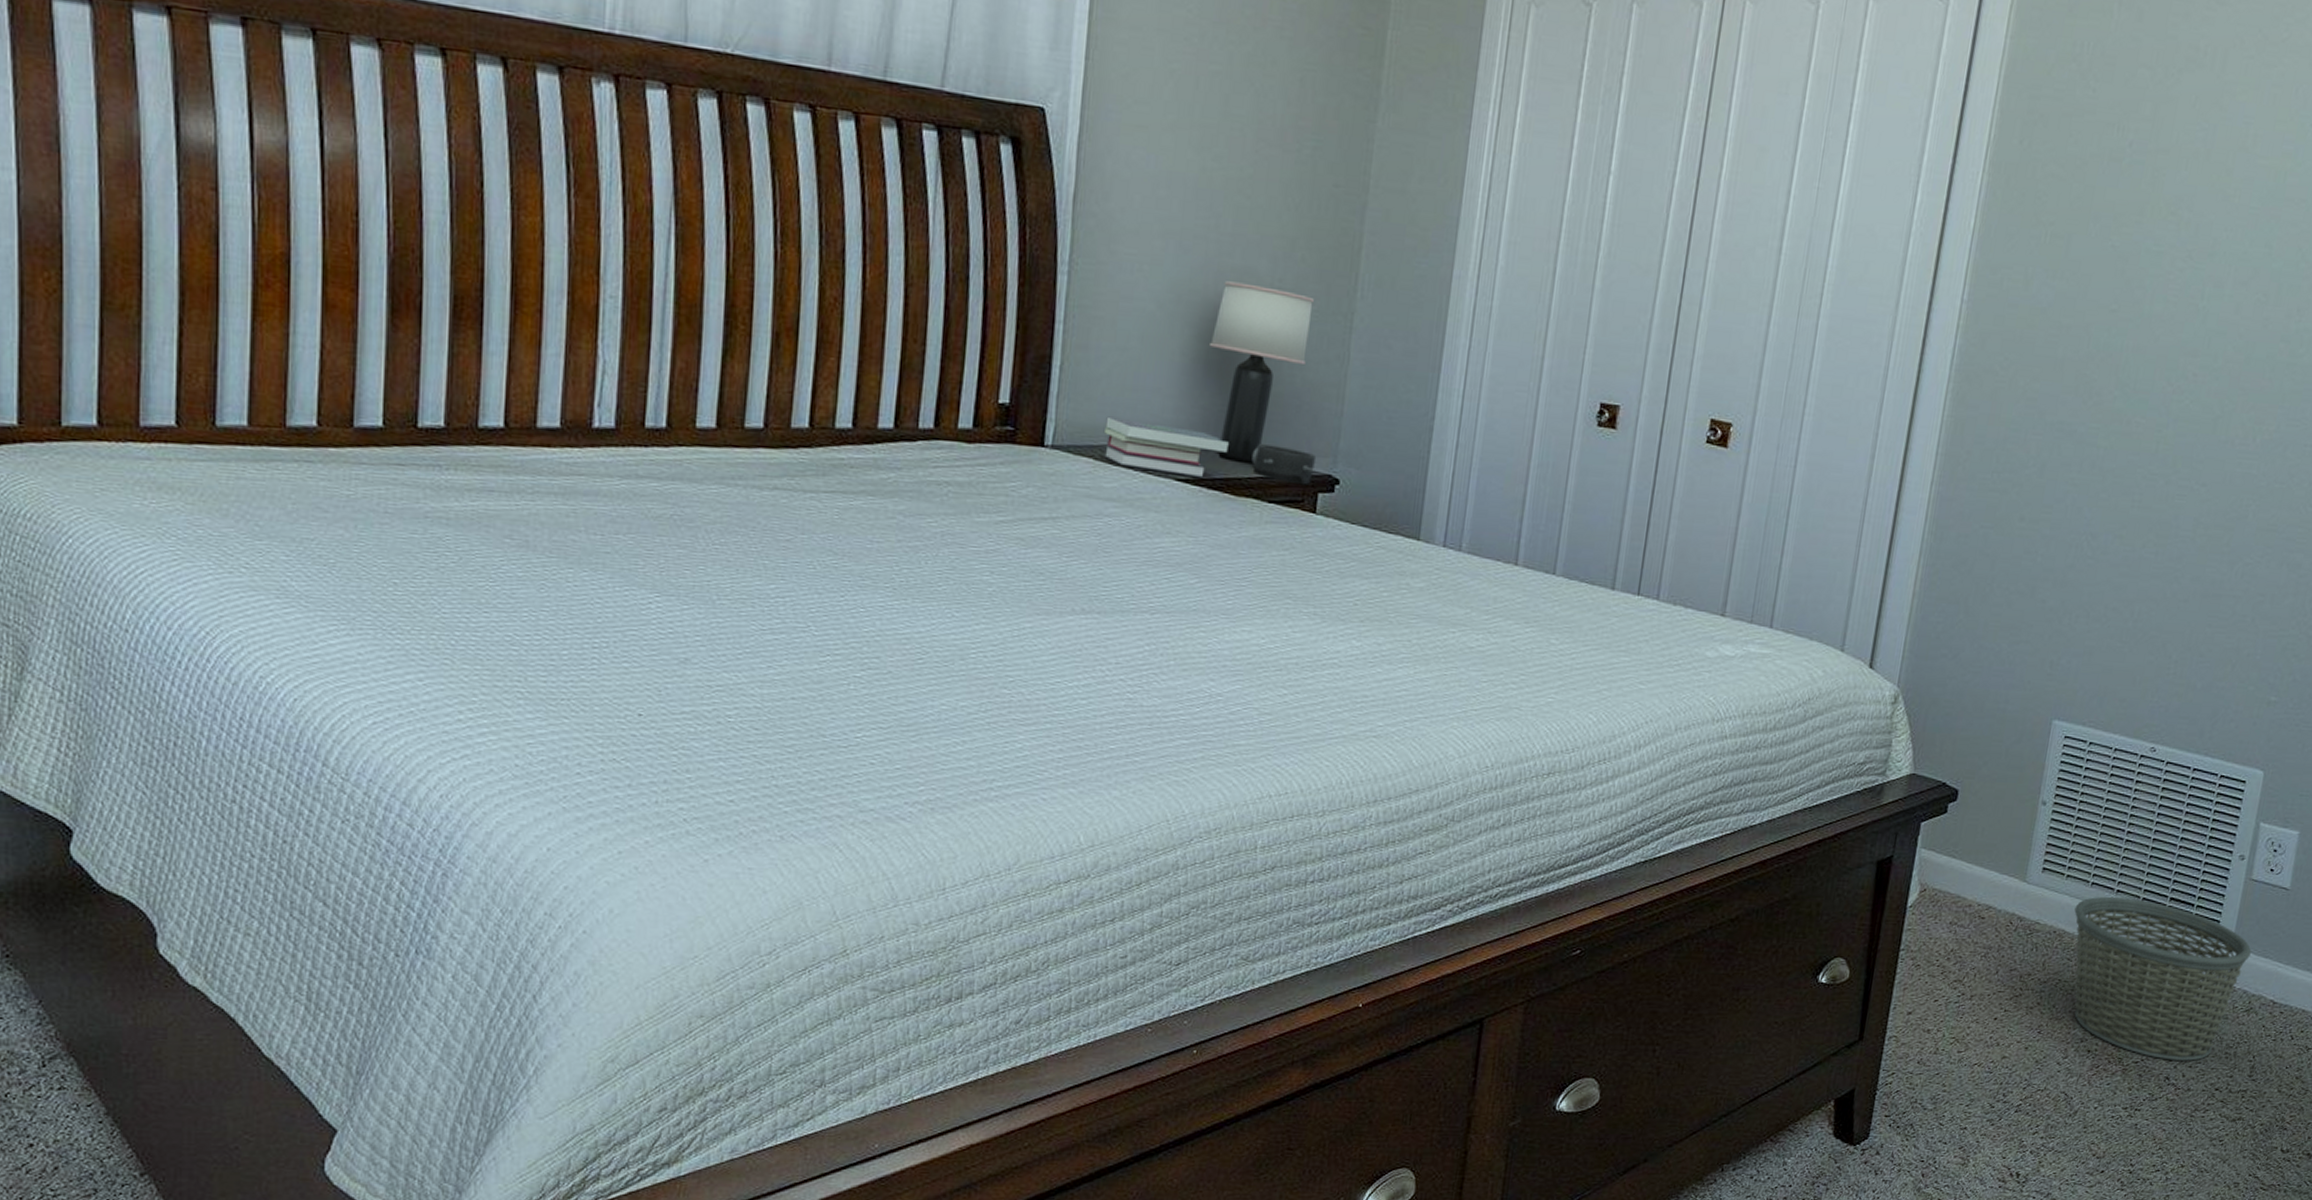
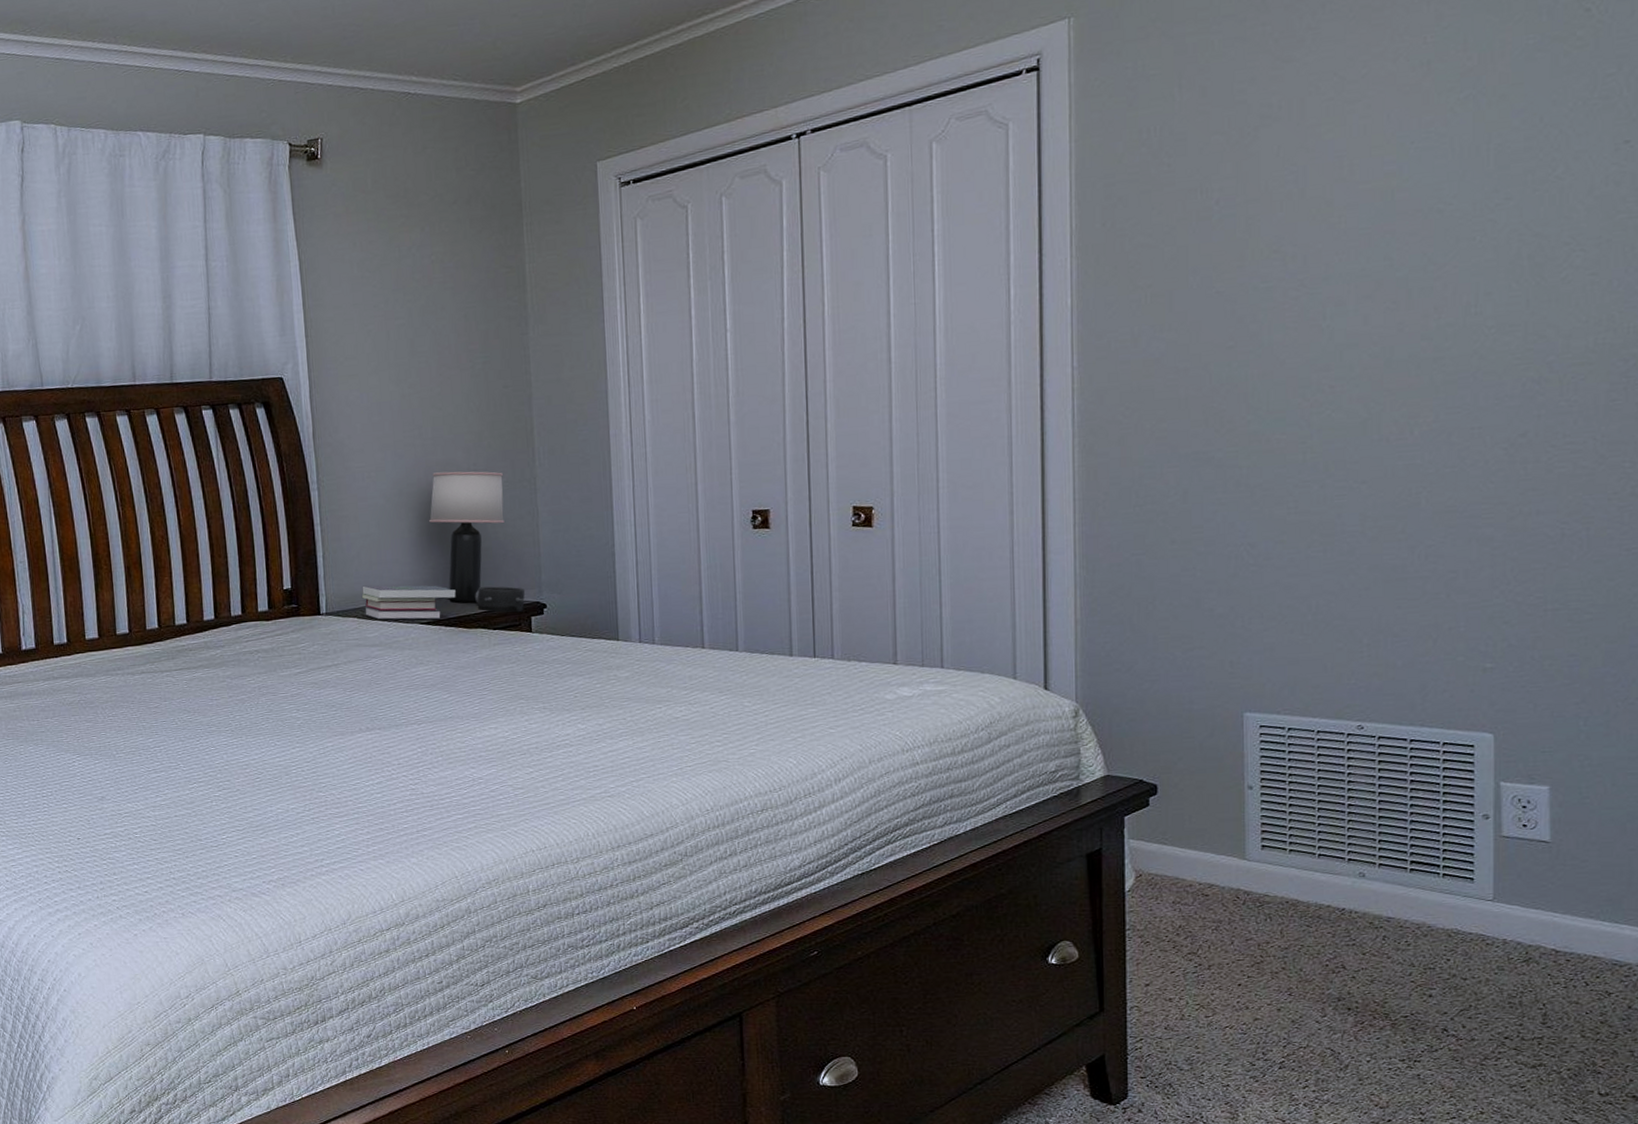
basket: present [2074,896,2252,1061] -> none [1305,865,1517,1013]

